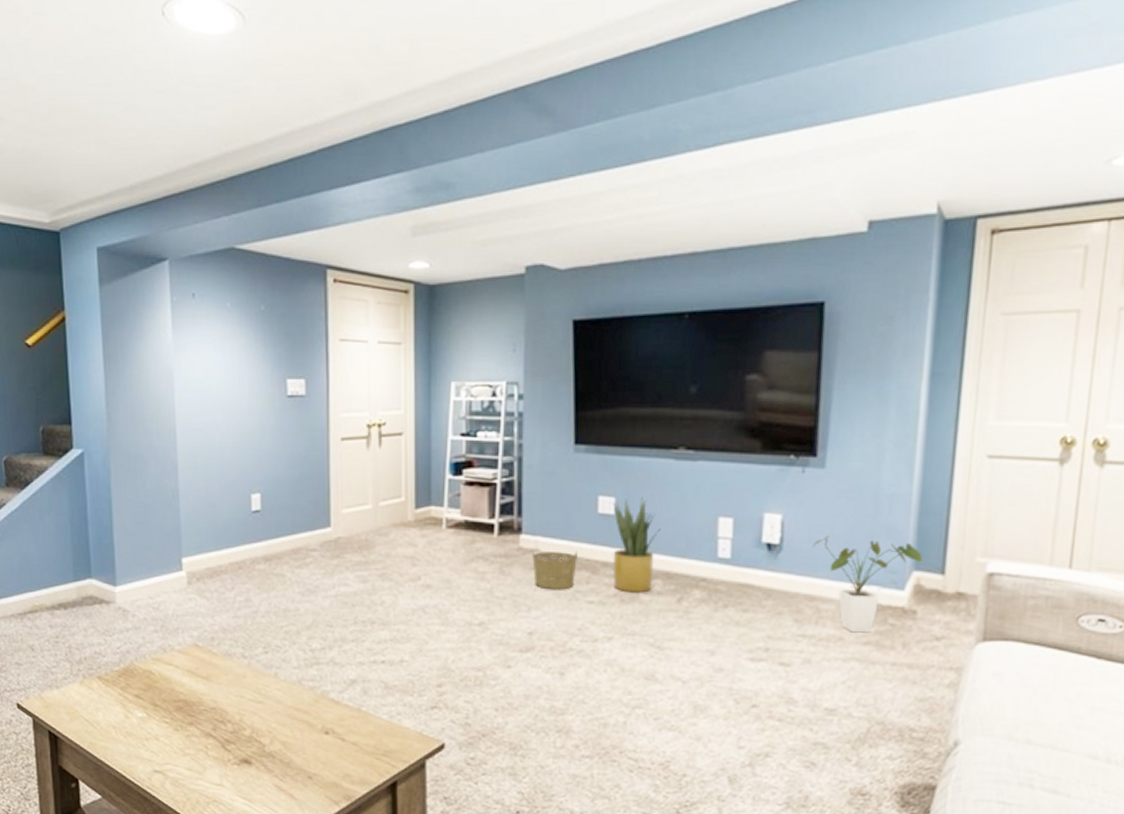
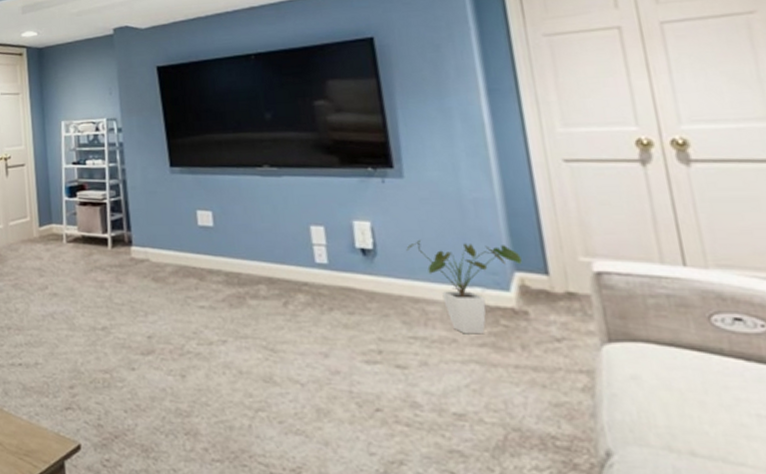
basket: present [532,550,578,590] -> none [143,260,185,296]
planter: present [612,497,661,593] -> none [210,210,258,298]

